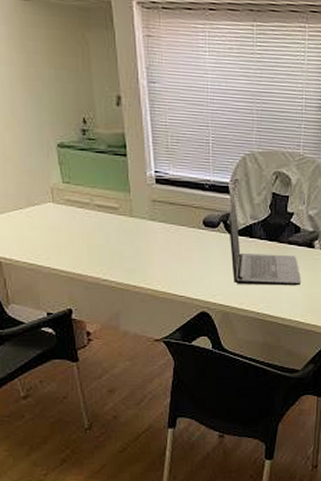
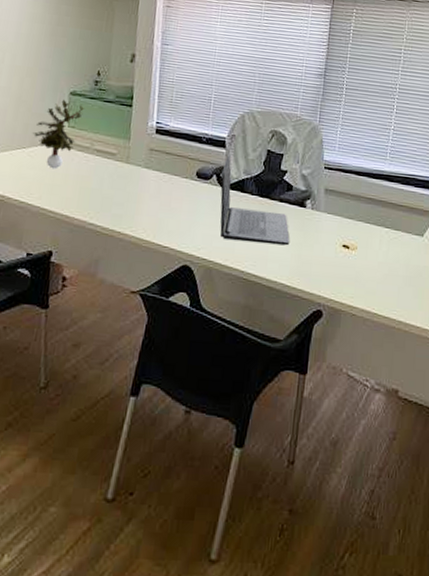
potted plant: none [26,152,76,229] -> present [32,99,84,170]

